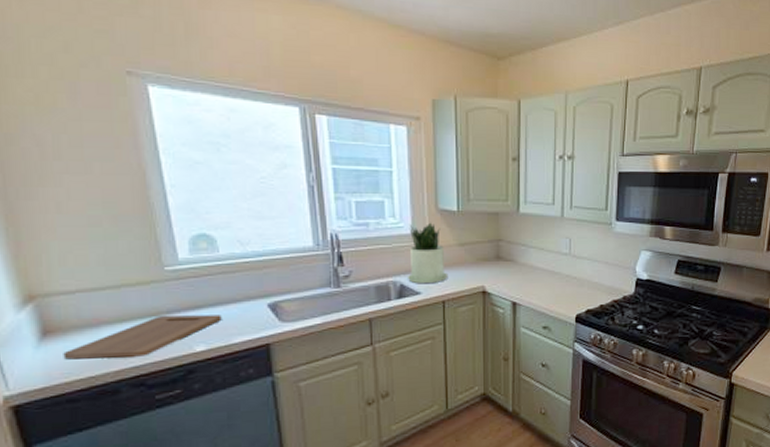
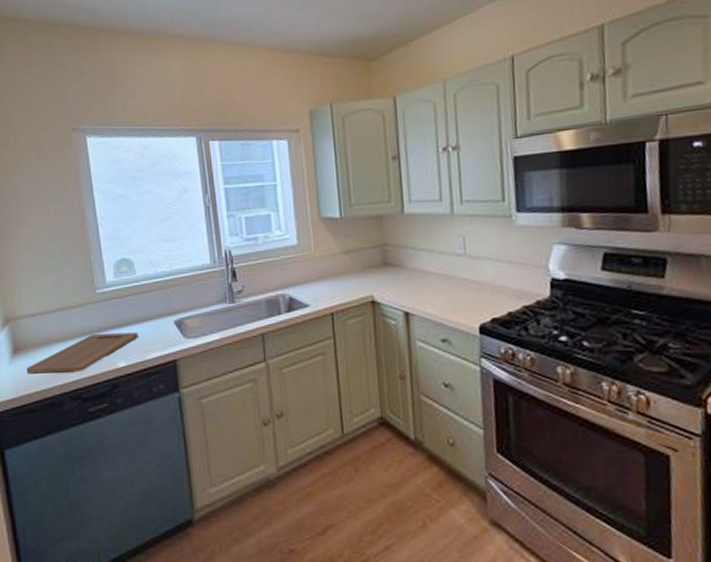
planter: present [407,222,449,284] -> none [294,231,336,296]

